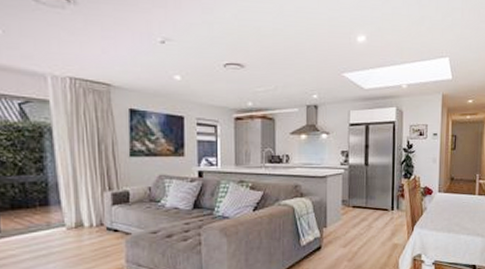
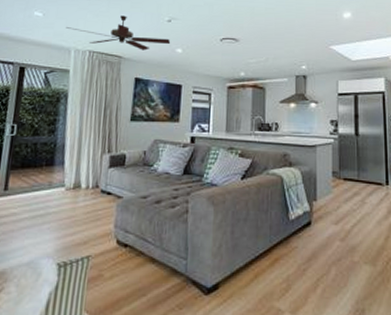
ceiling fan: none [35,34,167,77] -> present [66,15,171,51]

